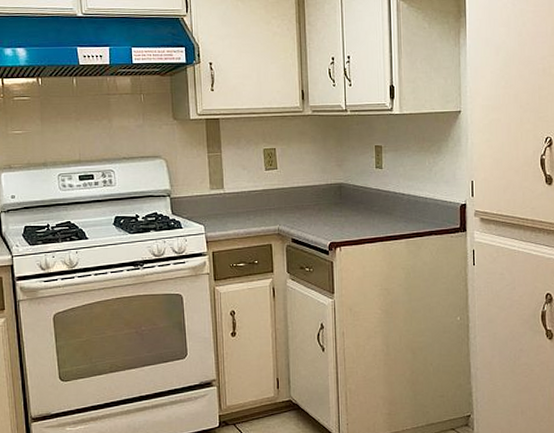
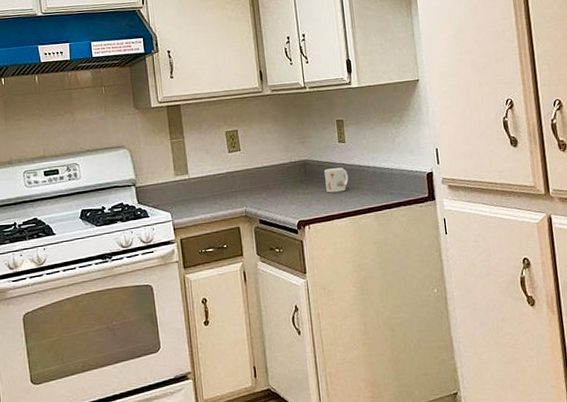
mug: none [359,193,382,217] -> present [324,167,349,193]

